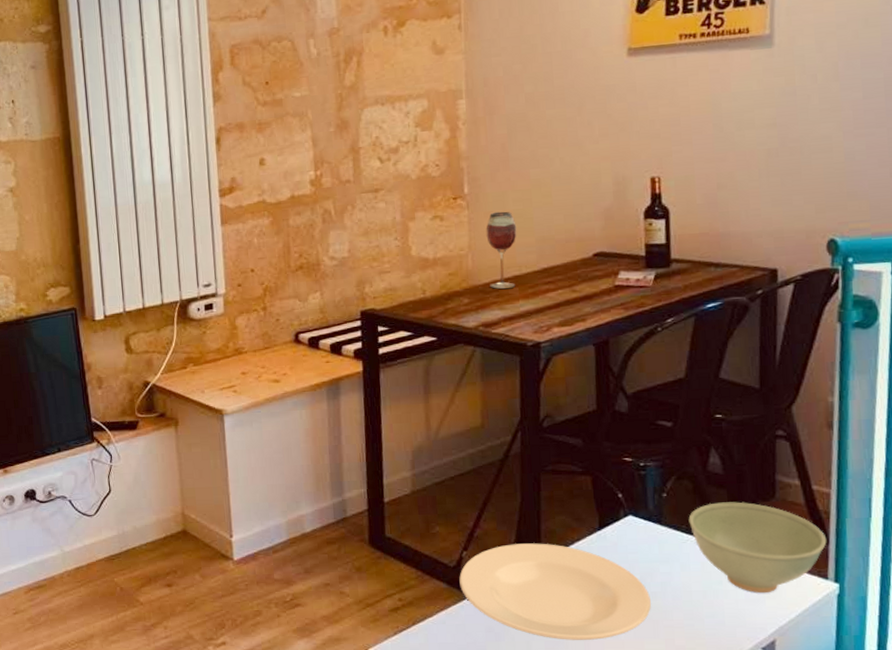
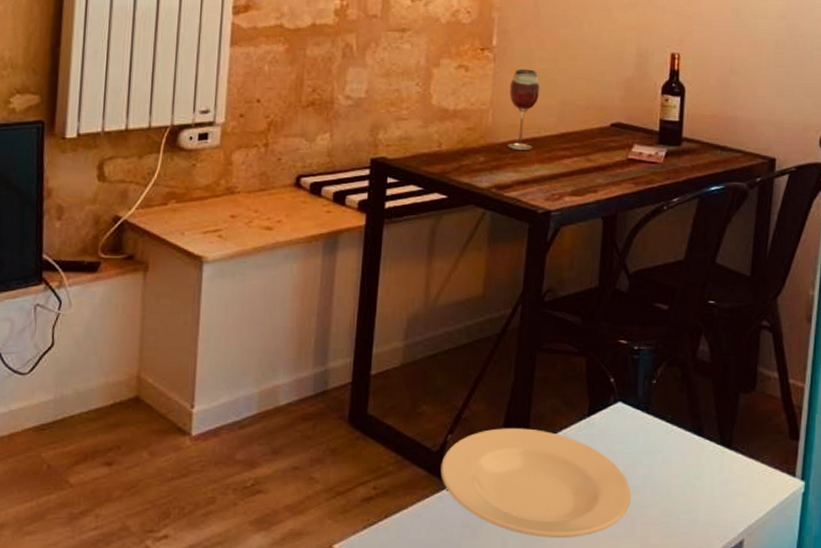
bowl: present [688,501,827,593] -> none [674,392,798,489]

